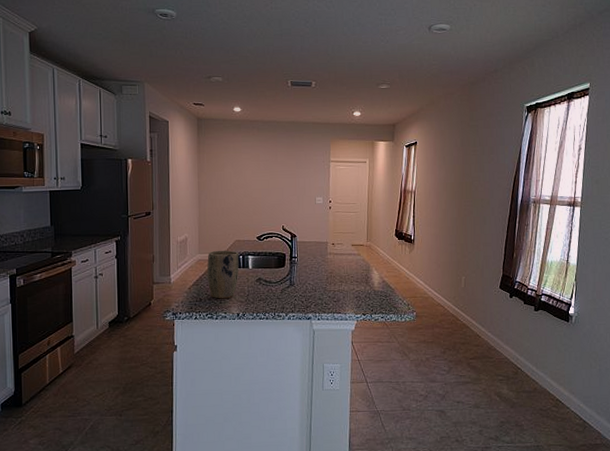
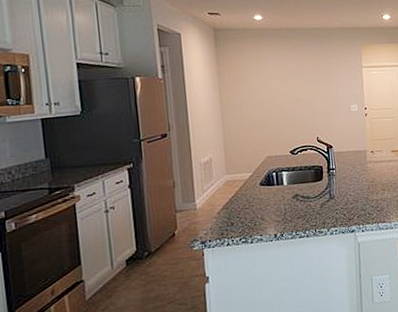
plant pot: present [207,250,239,299] -> none [236,168,273,222]

